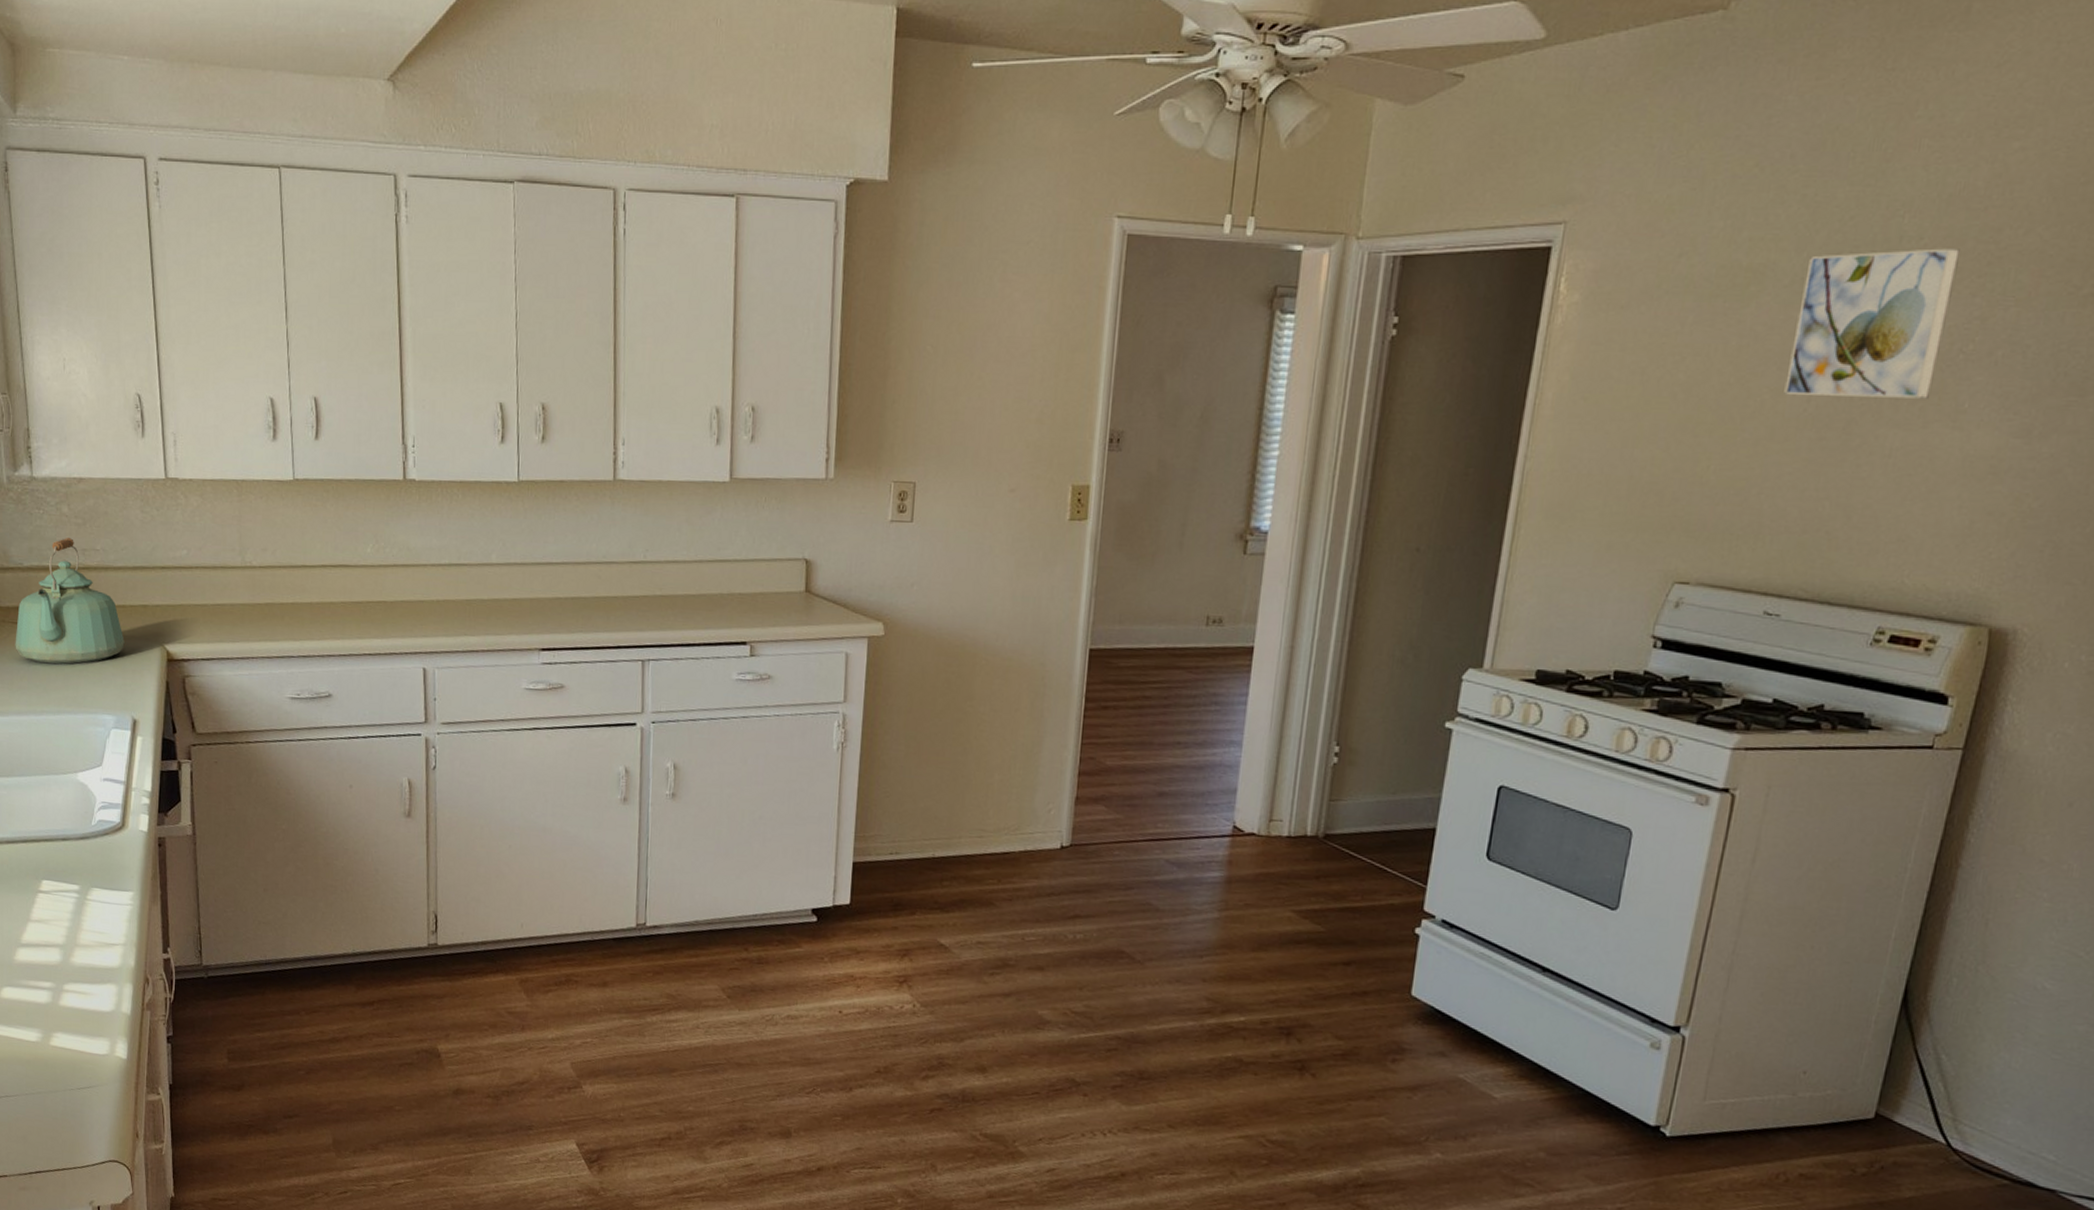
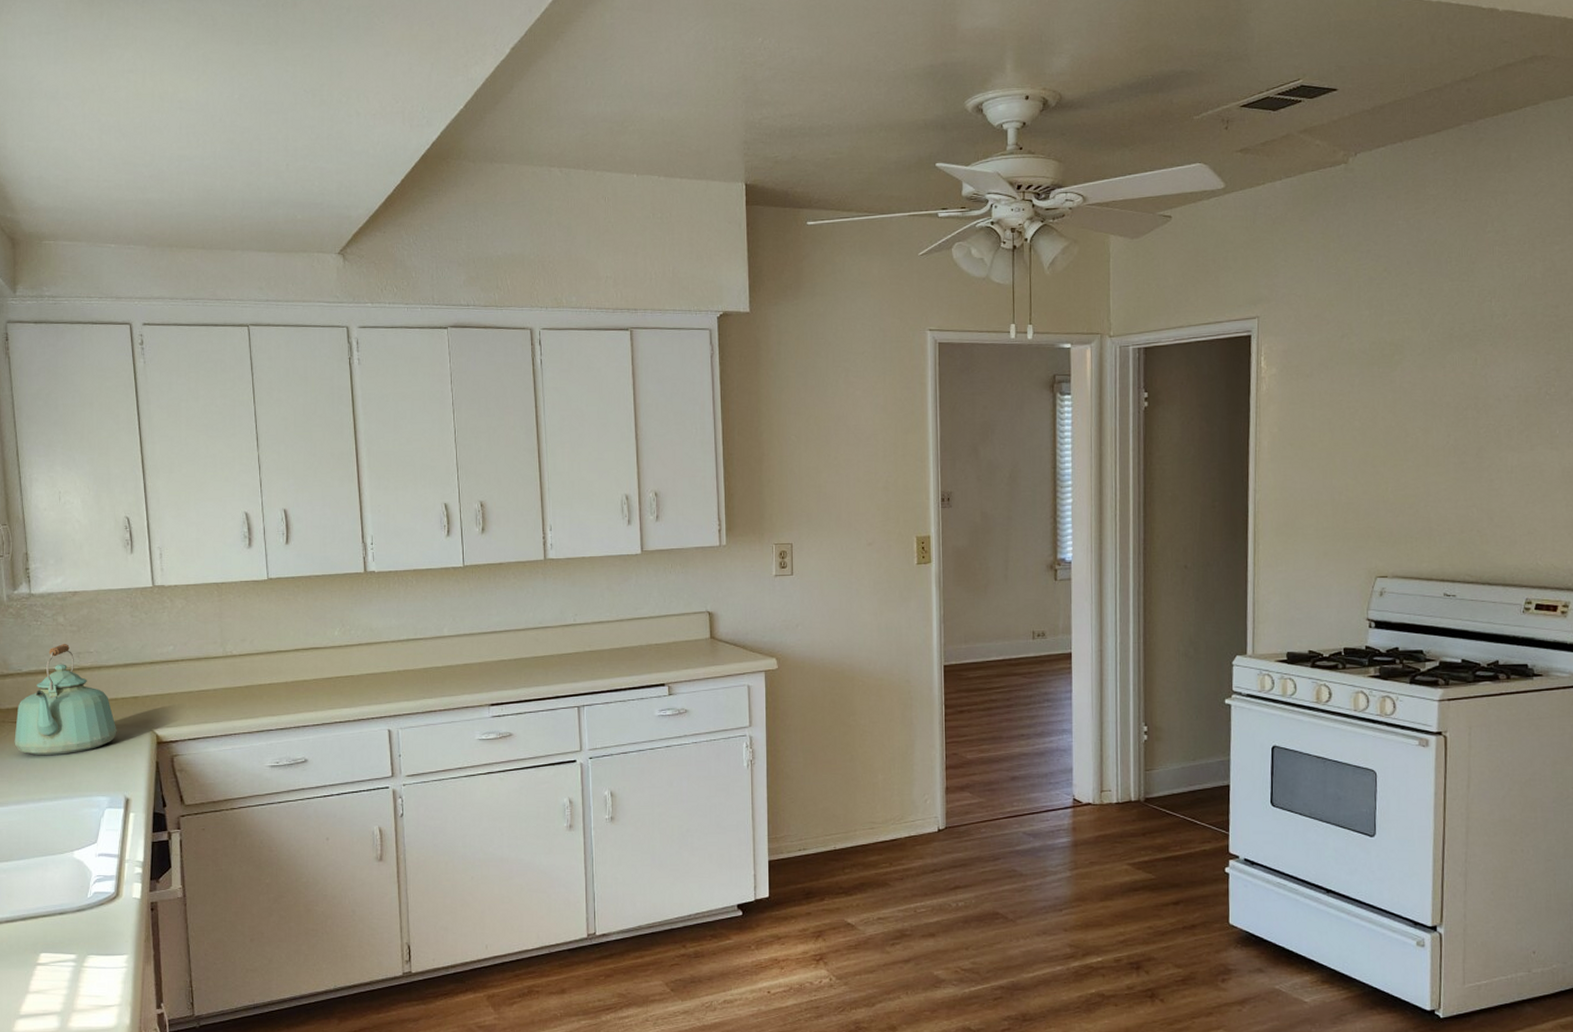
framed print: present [1784,248,1960,399] -> none [1430,321,1534,433]

